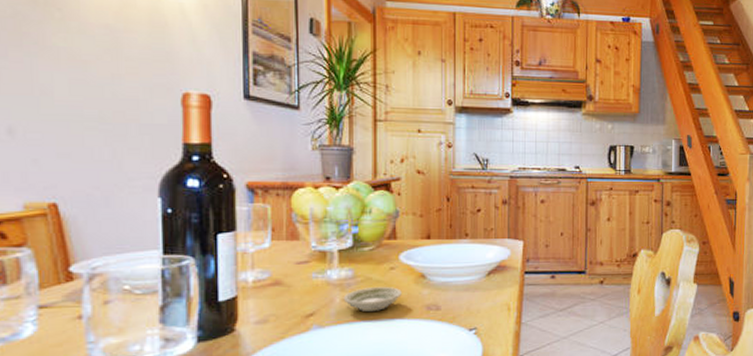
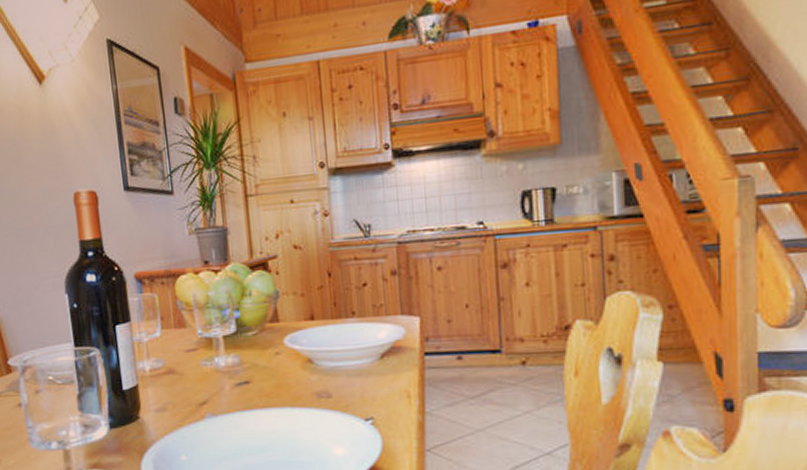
saucer: present [343,286,402,311] -> none [232,372,290,399]

